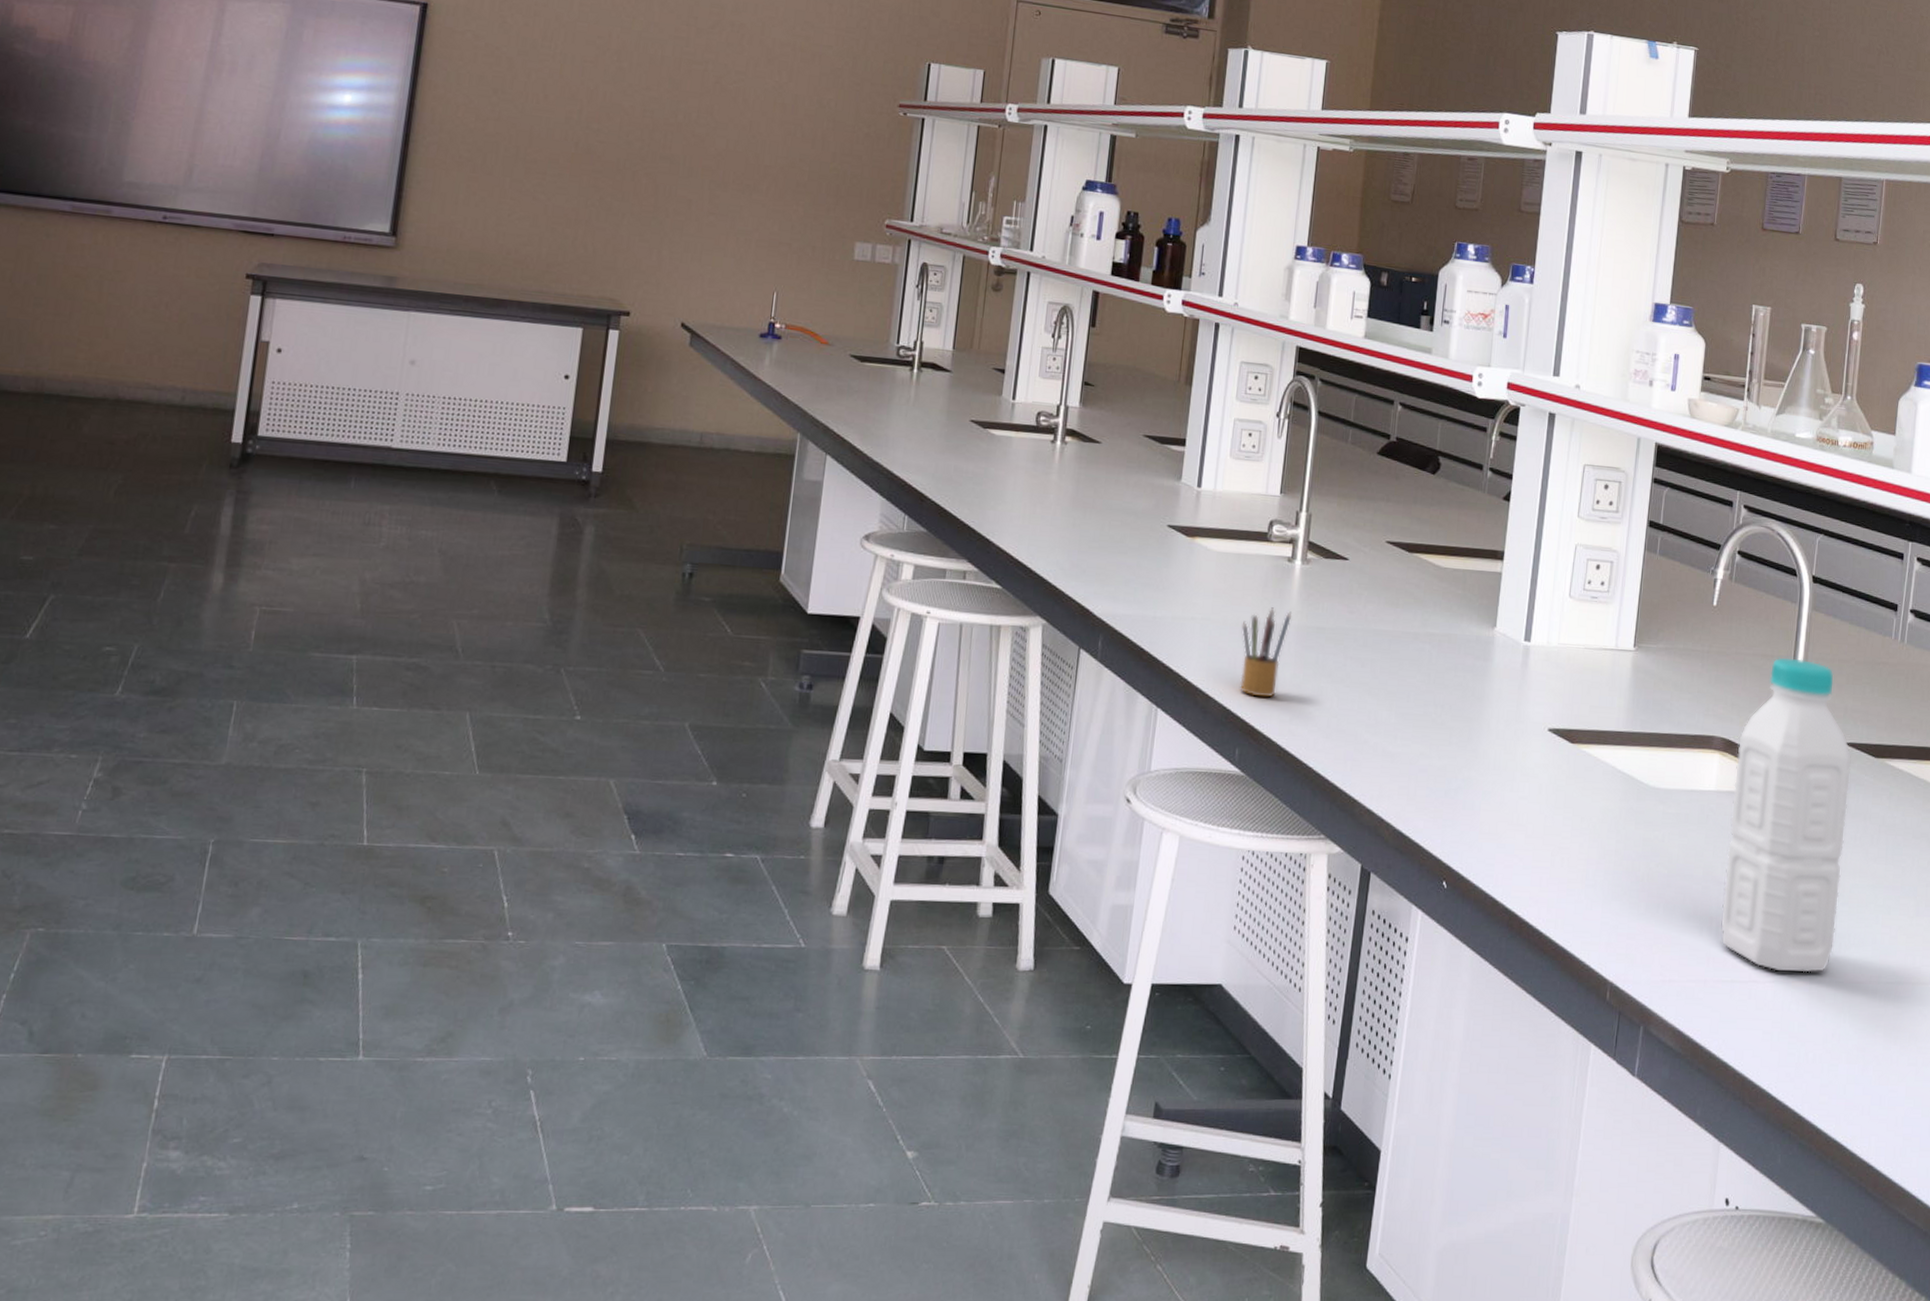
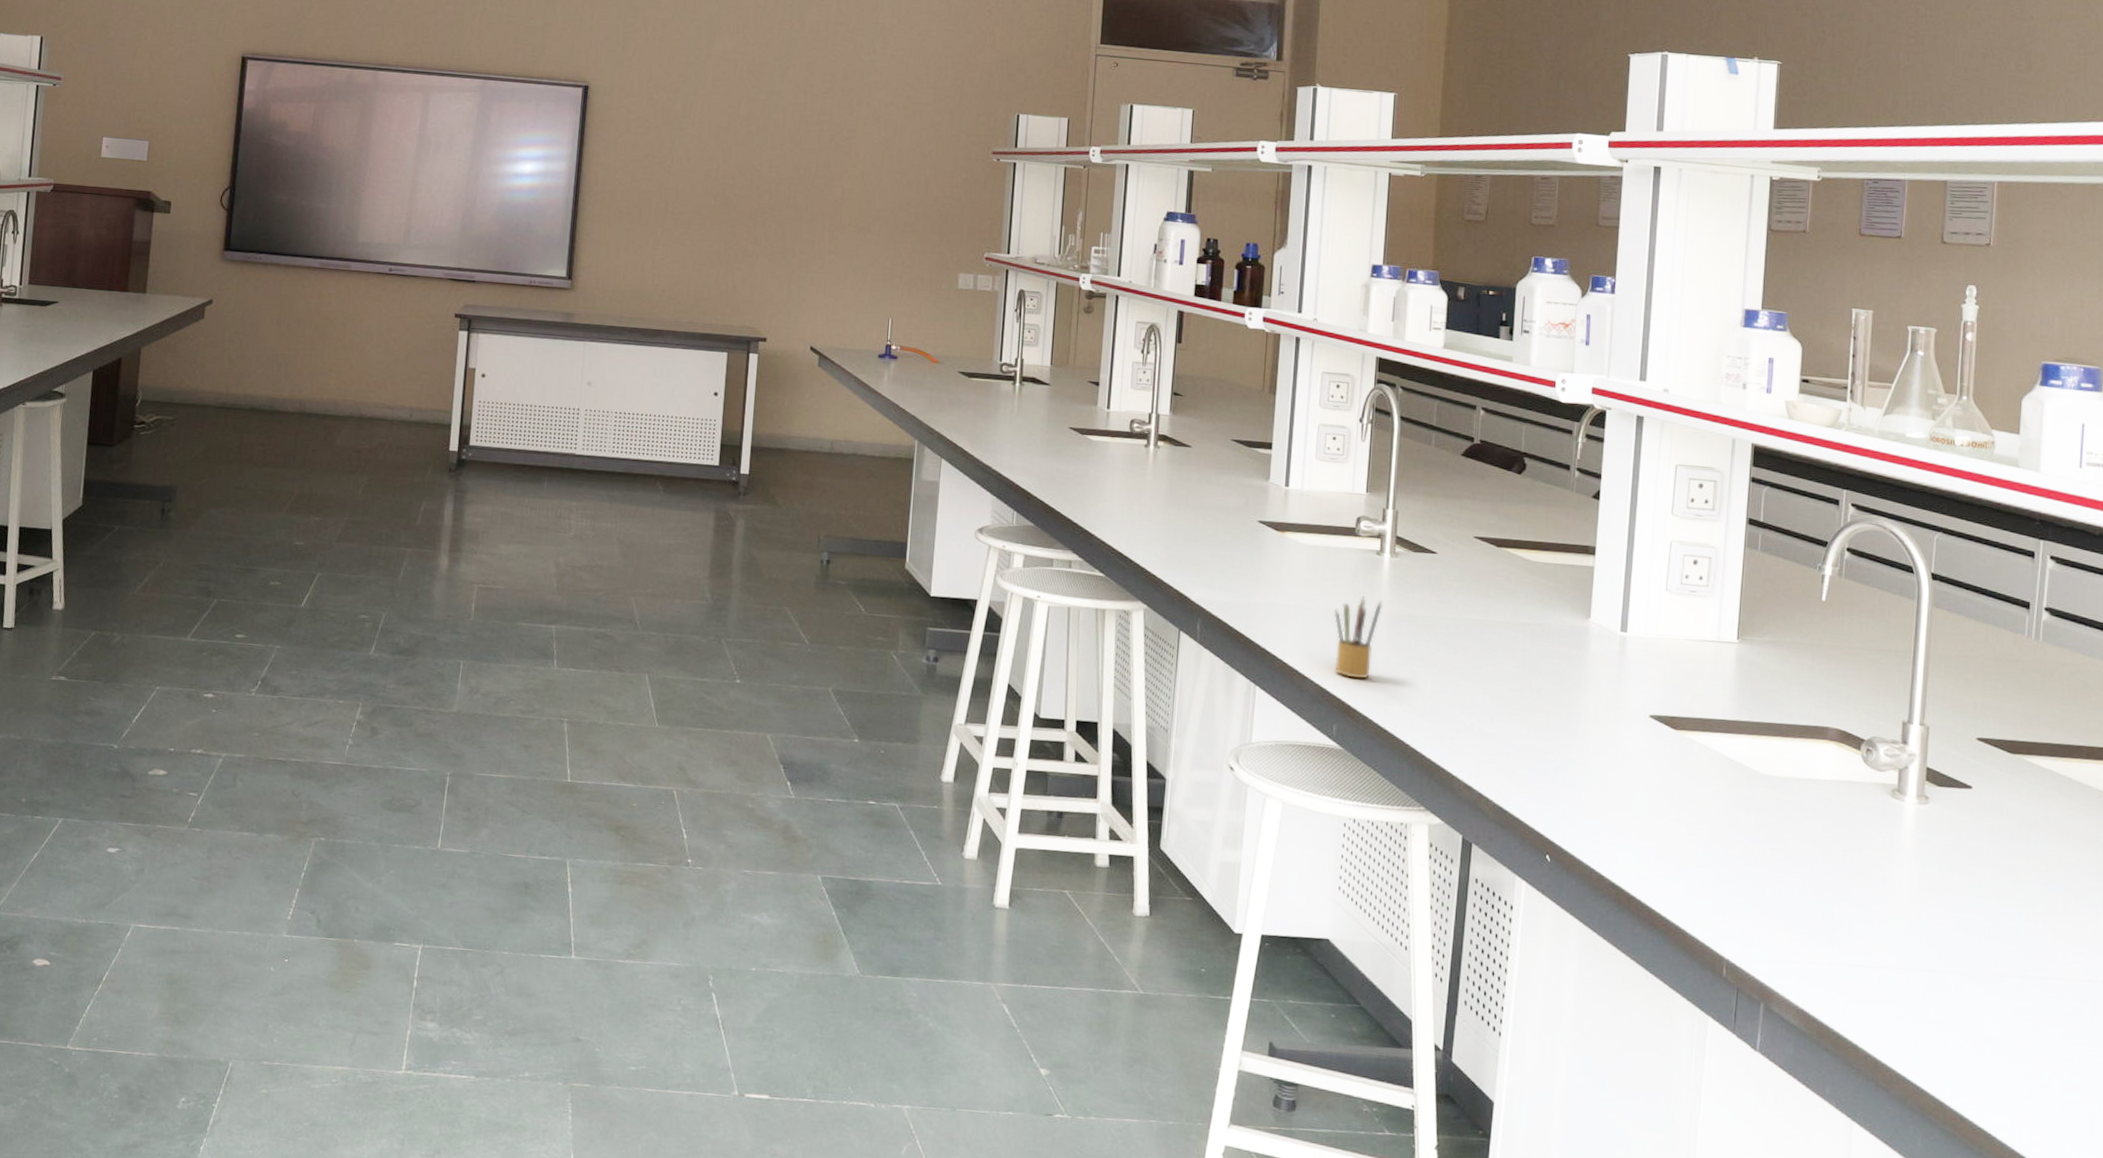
plastic bottle: present [1721,657,1852,973] -> none [1844,652,1984,963]

